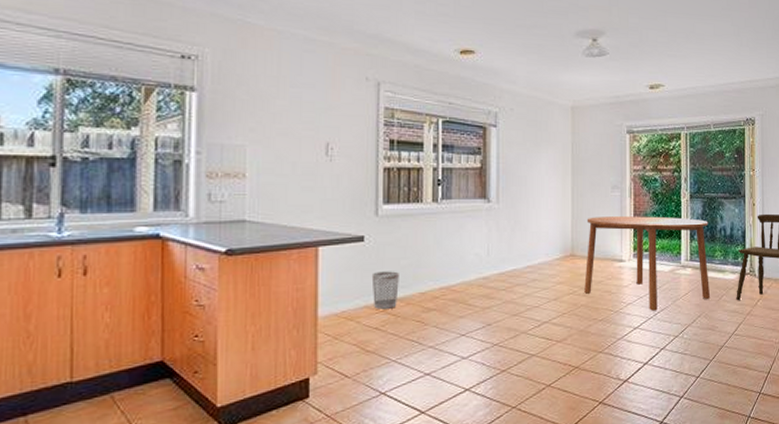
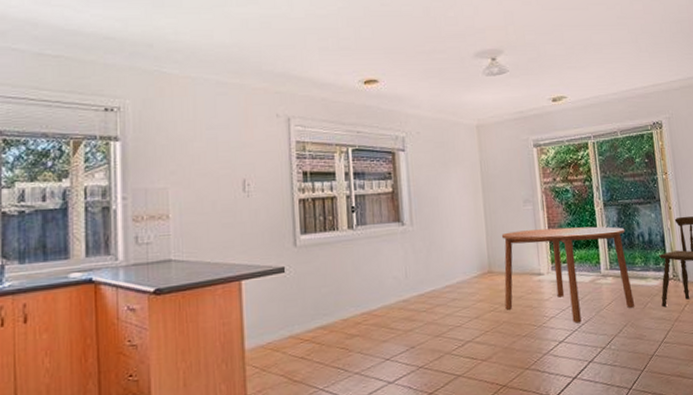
wastebasket: present [371,271,399,309] -> none [294,299,322,339]

